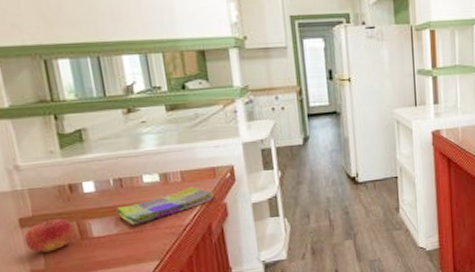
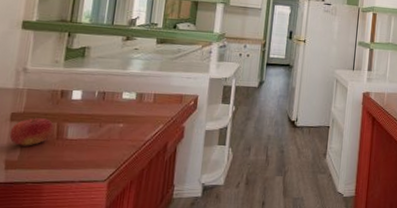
dish towel: present [115,187,214,226] -> none [92,108,177,134]

